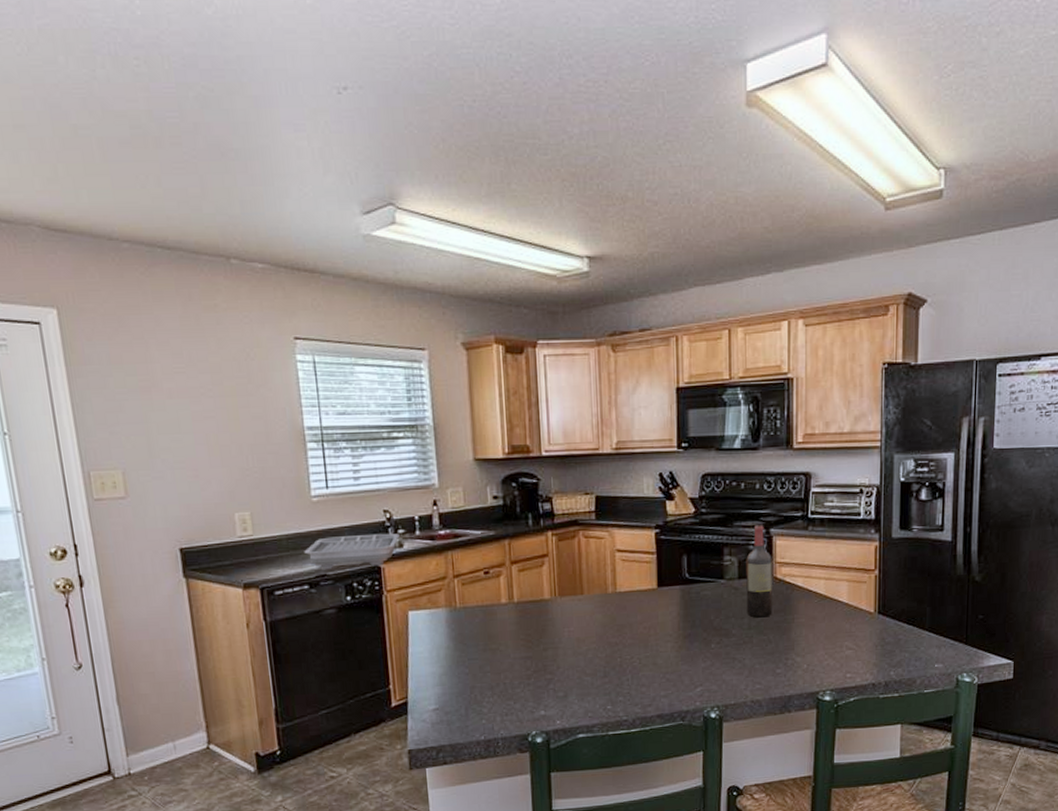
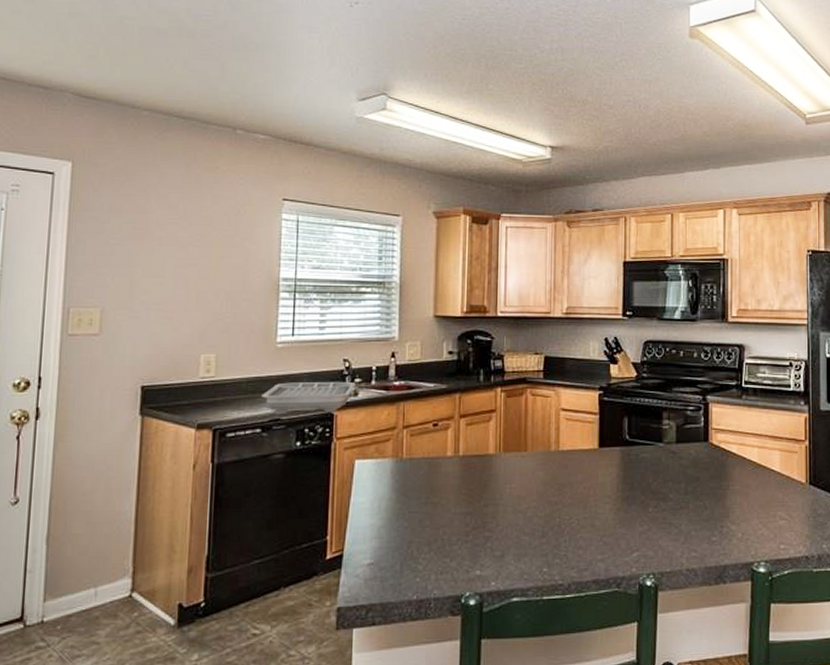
wine bottle: present [746,525,772,618] -> none [683,391,708,483]

